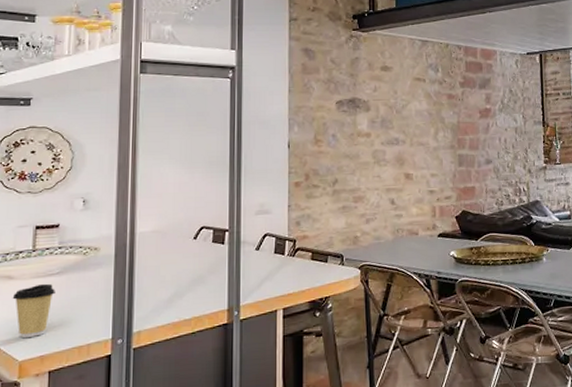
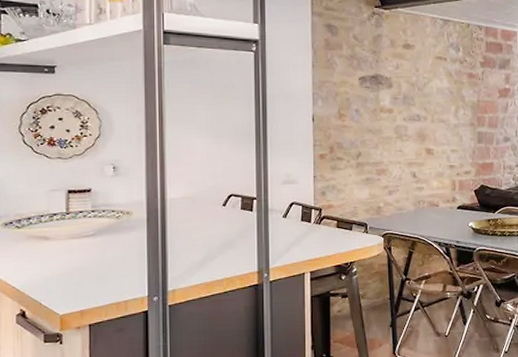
coffee cup: present [12,283,55,338] -> none [49,244,91,294]

